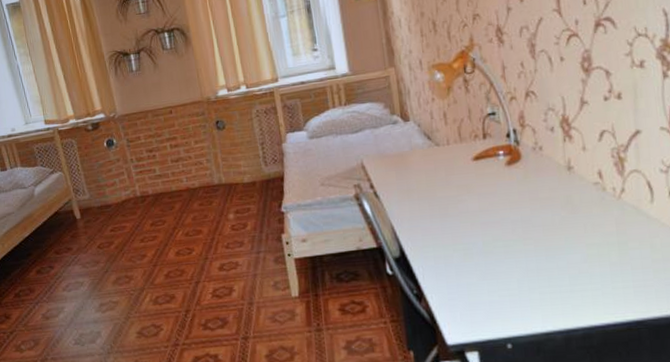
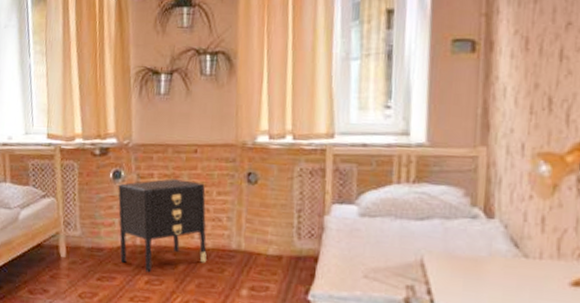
nightstand: none [113,136,196,217] -> present [118,179,207,273]

